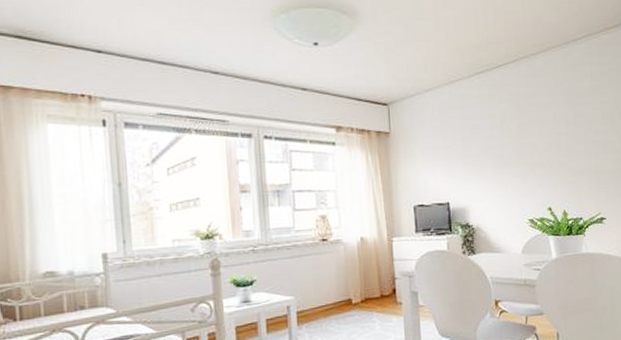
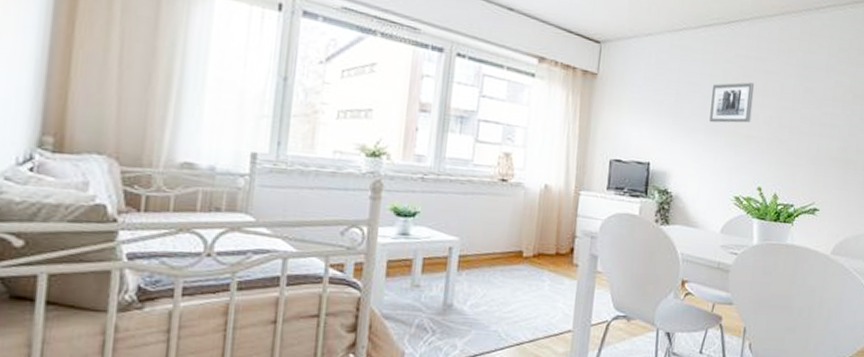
wall art: none [492,116,532,157] -> present [709,82,755,123]

